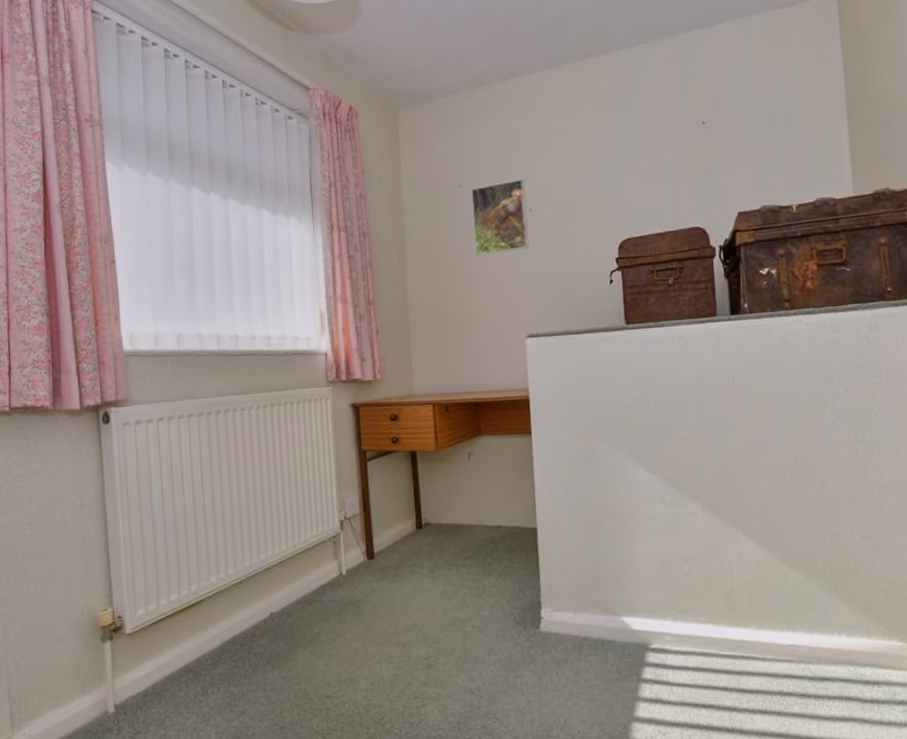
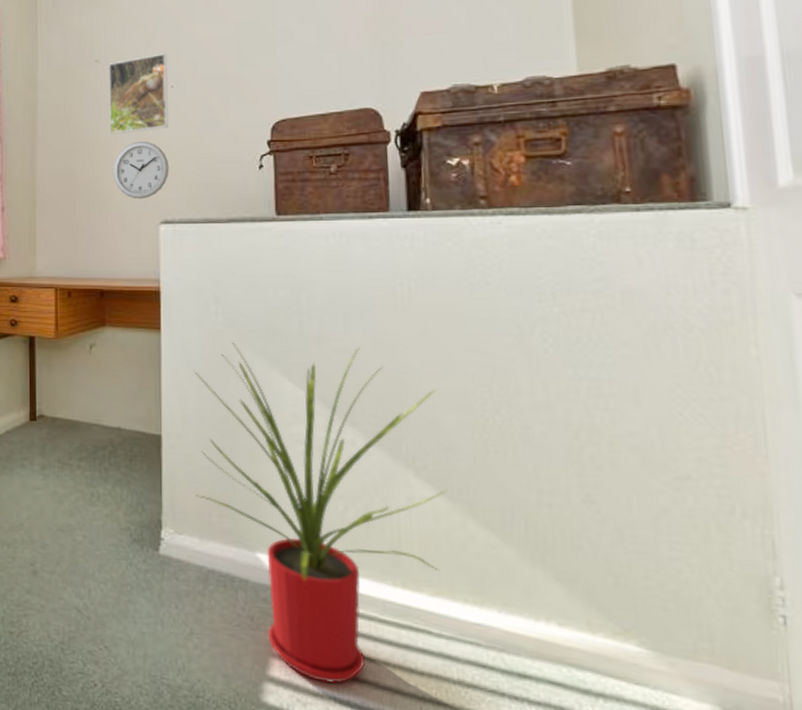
wall clock: none [480,261,532,316] -> present [113,141,169,199]
house plant: none [561,434,767,714] -> present [193,342,447,684]

